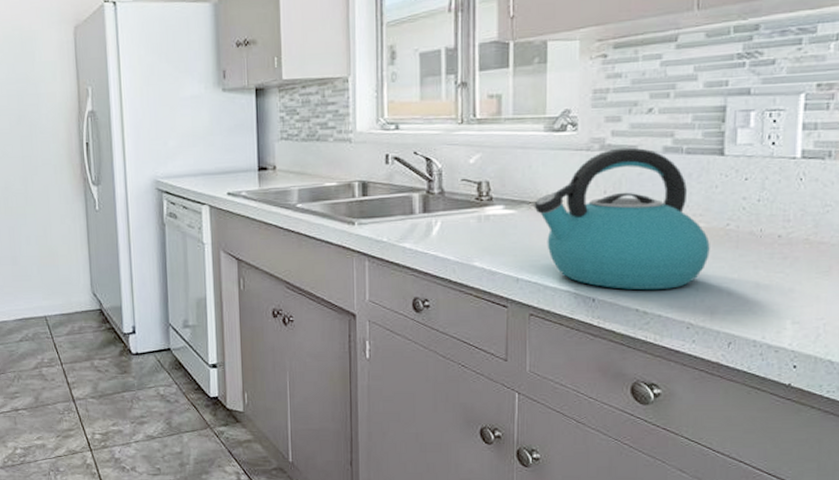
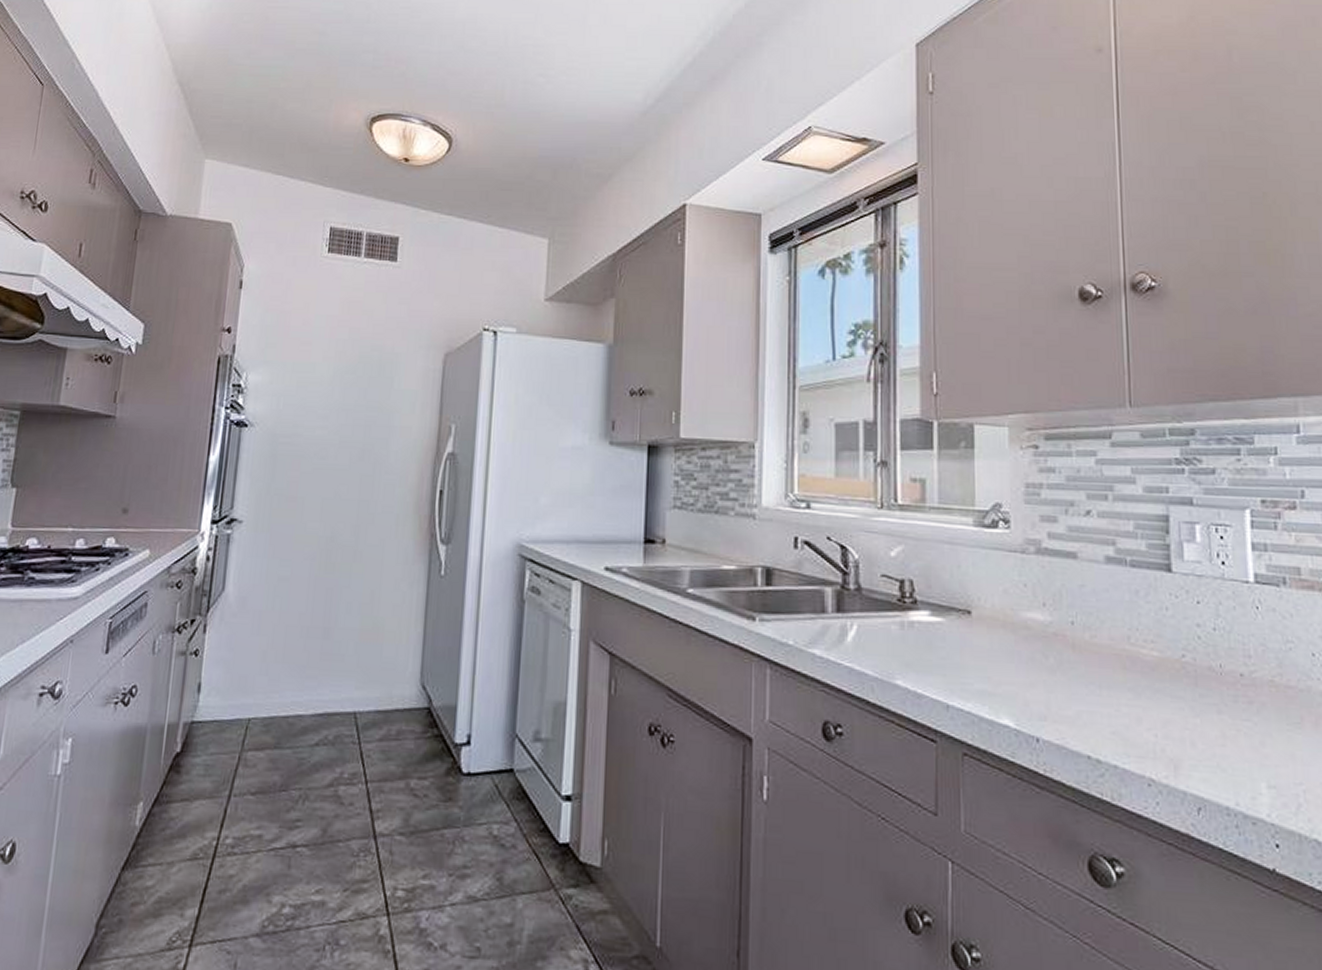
kettle: present [534,147,710,291] -> none [964,553,1166,733]

